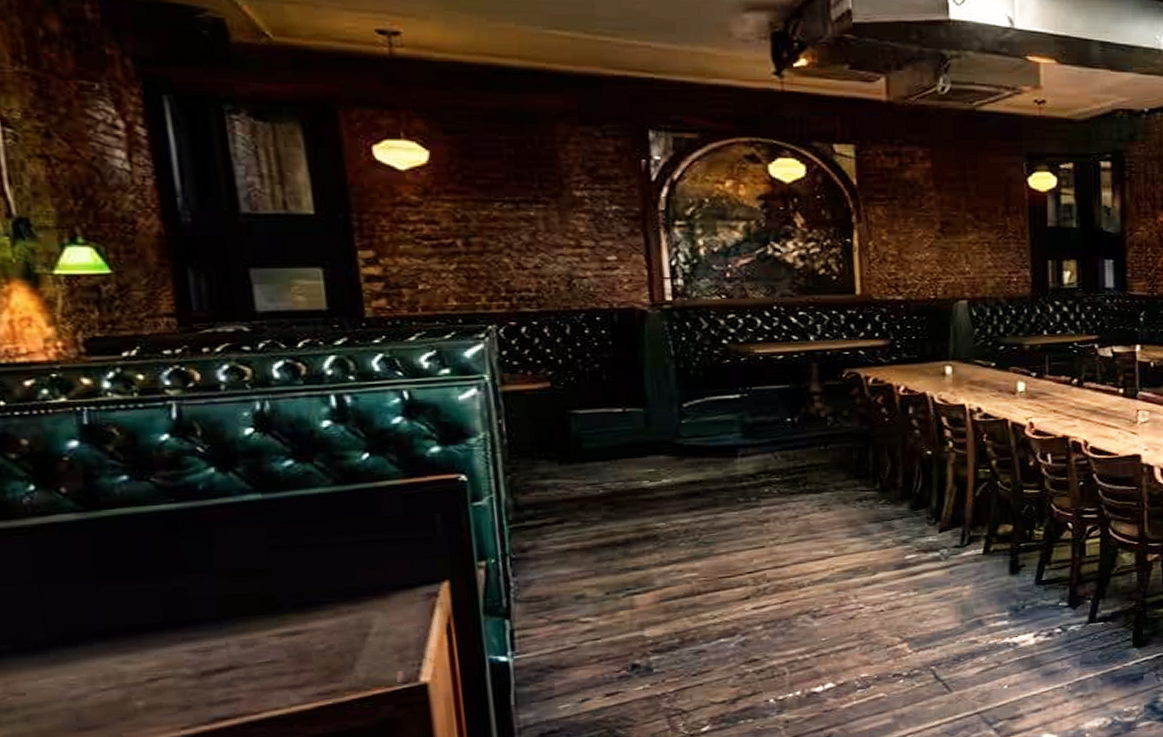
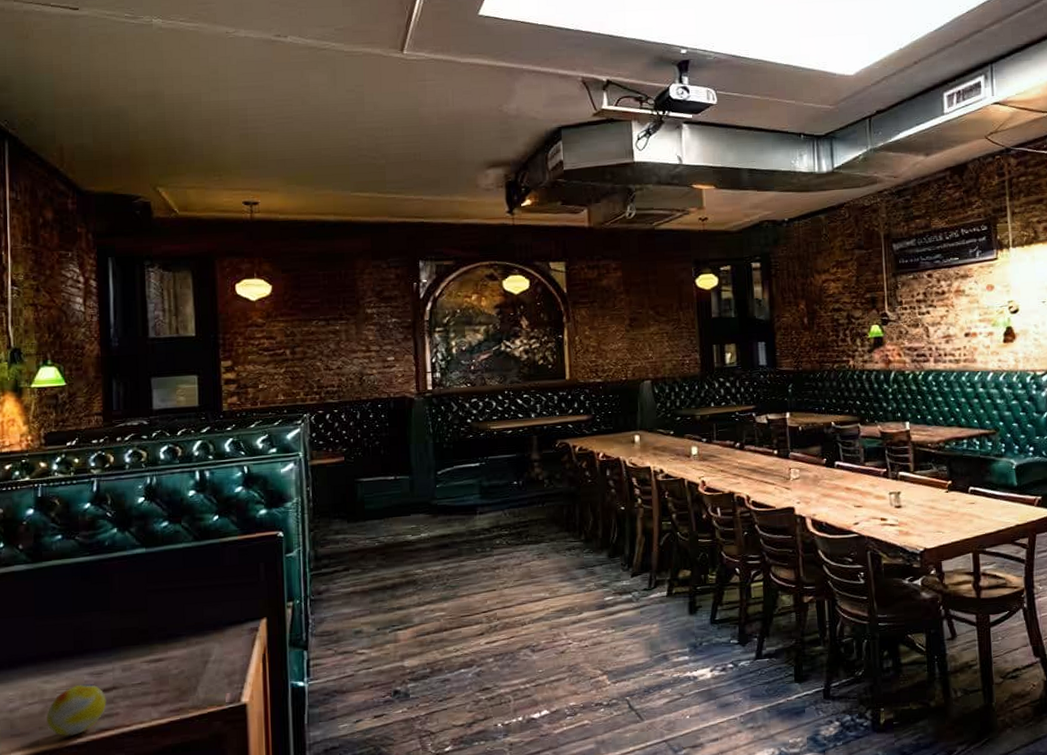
decorative ball: none [130,663,221,728] -> present [47,683,106,736]

